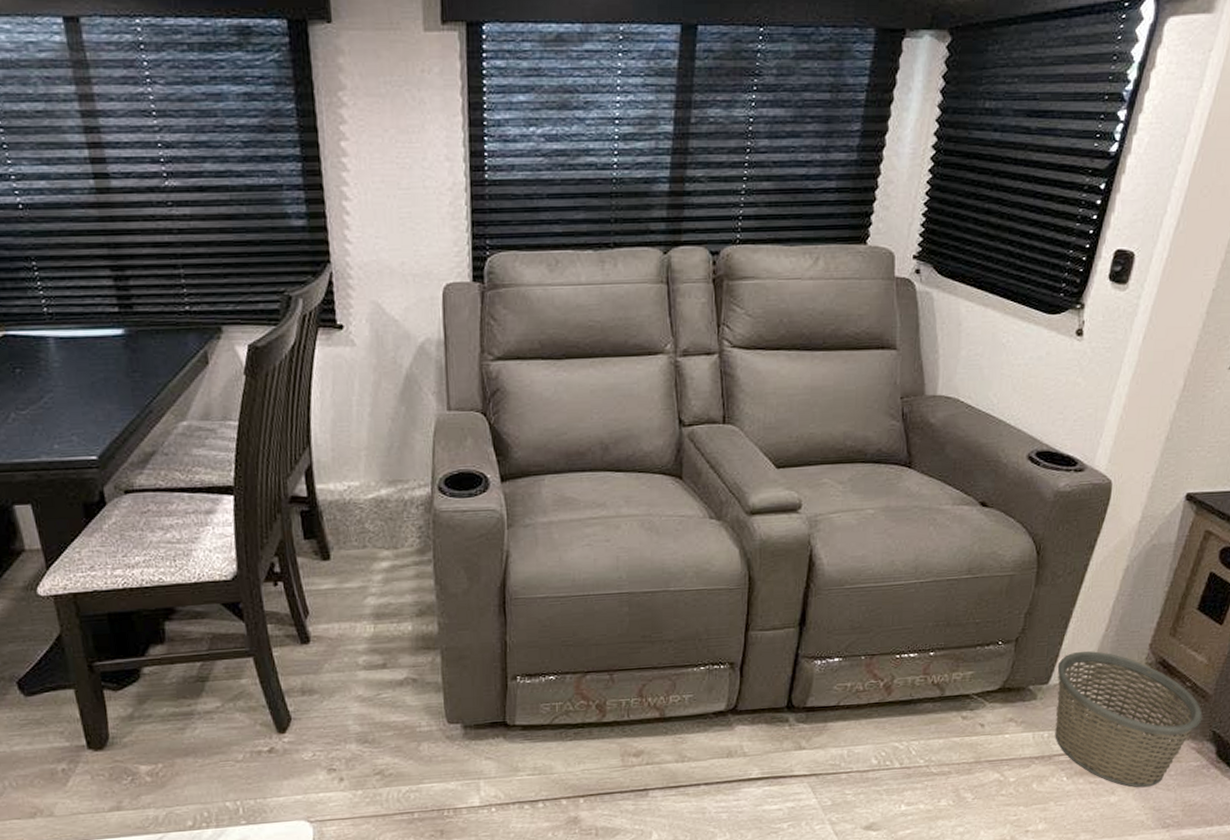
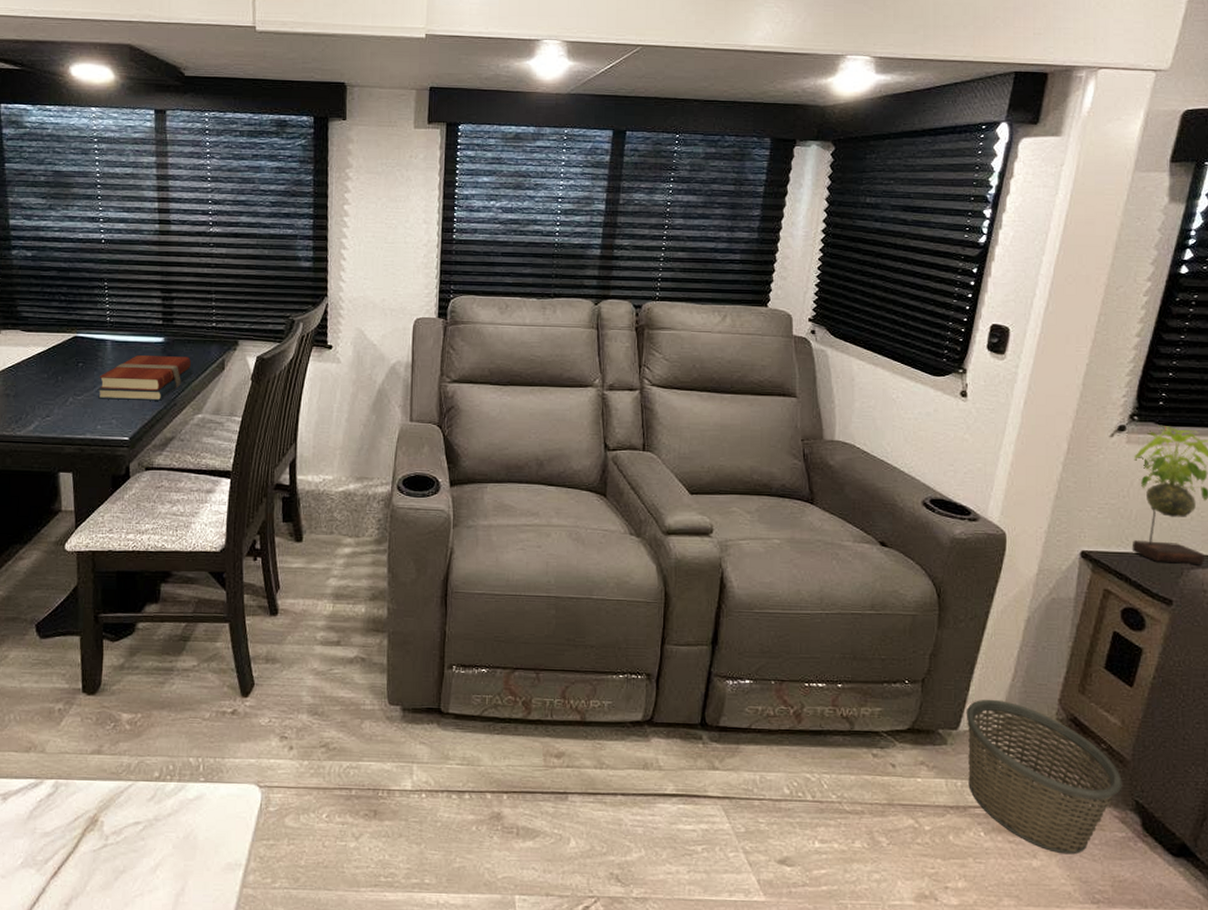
books: none [45,351,170,412] -> present [97,355,194,401]

